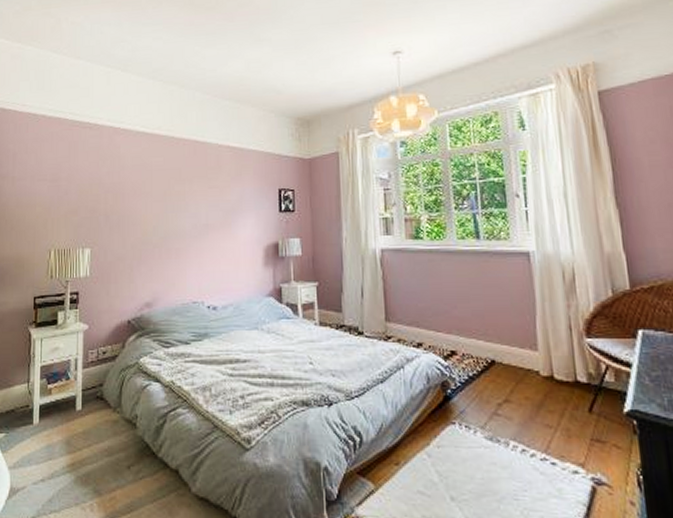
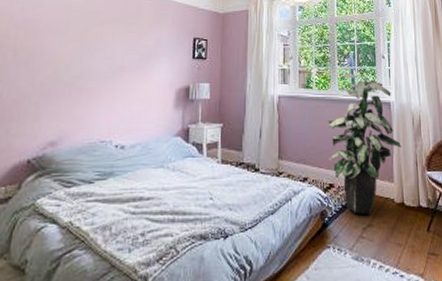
indoor plant: none [444,219,547,389] -> present [327,74,401,215]

